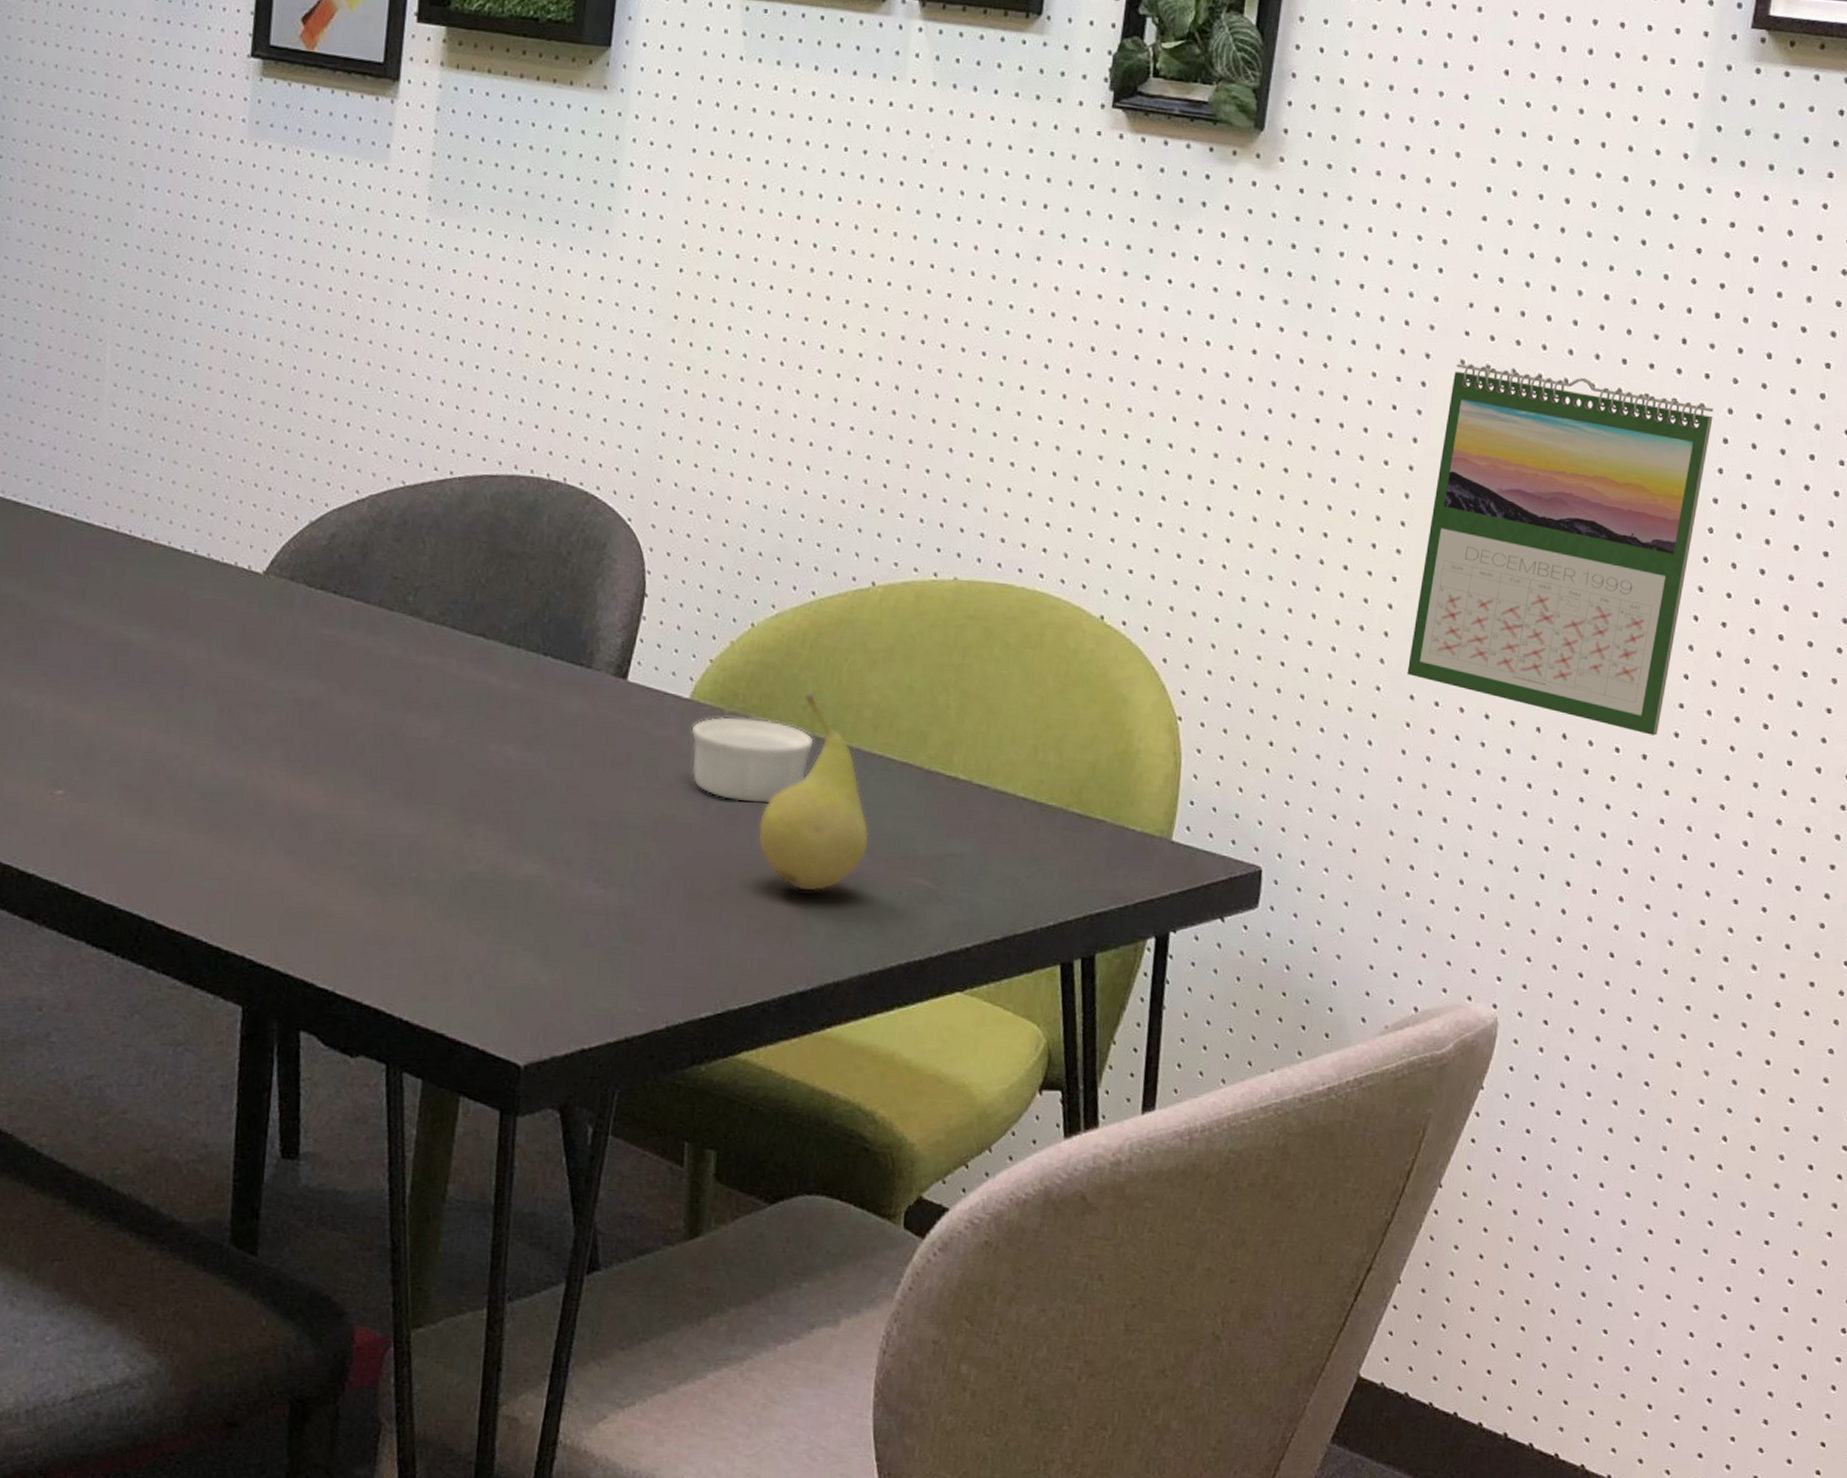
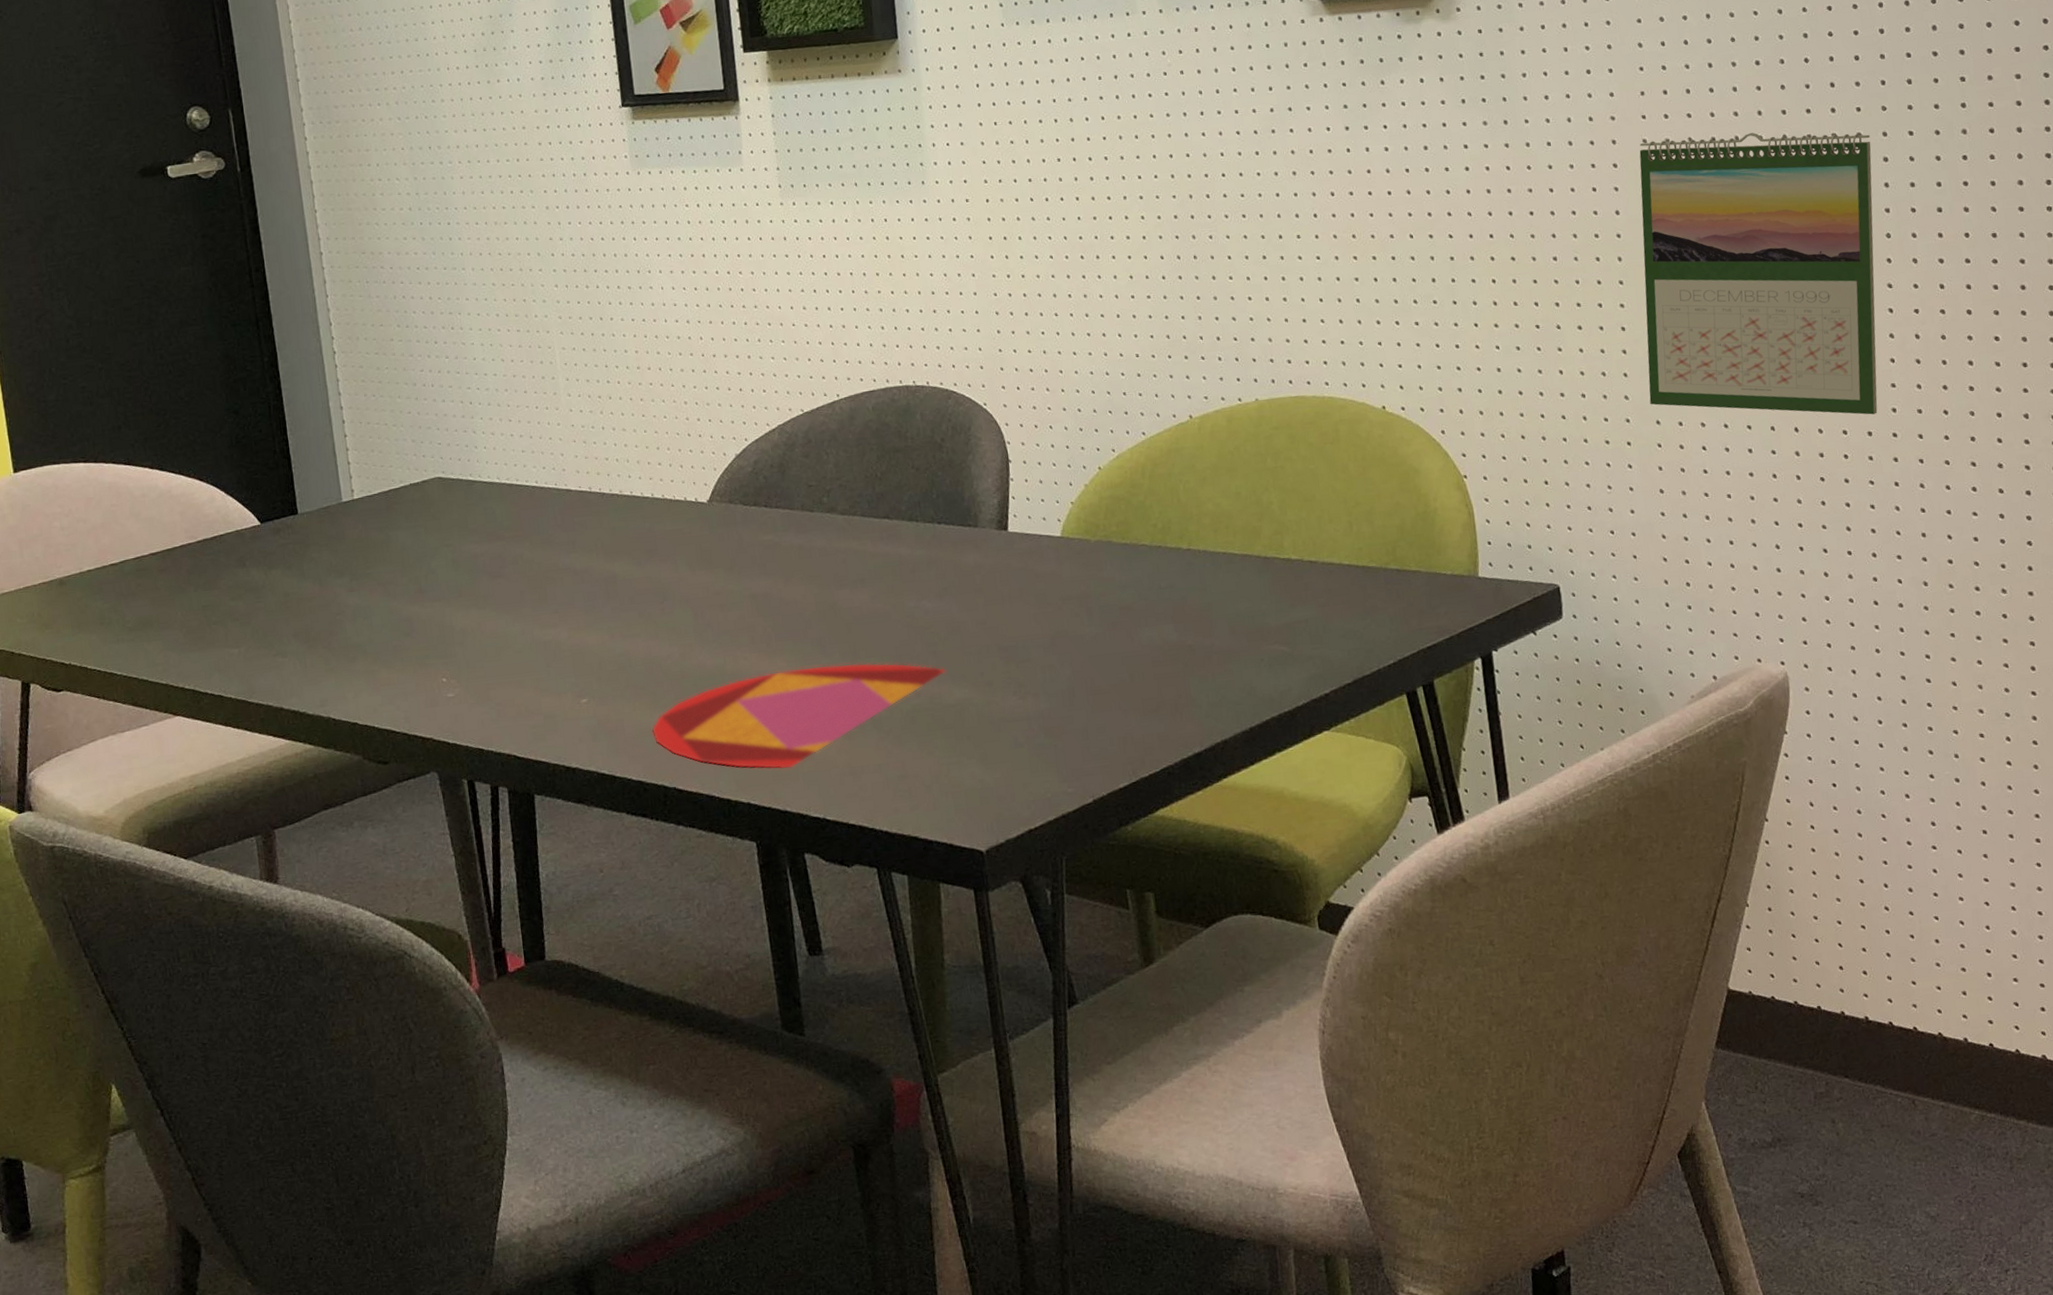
plate: none [137,799,519,924] -> present [651,662,946,770]
ramekin: present [691,716,815,805] -> none [1066,540,1169,611]
fruit: present [757,690,870,892] -> none [1135,511,1229,673]

